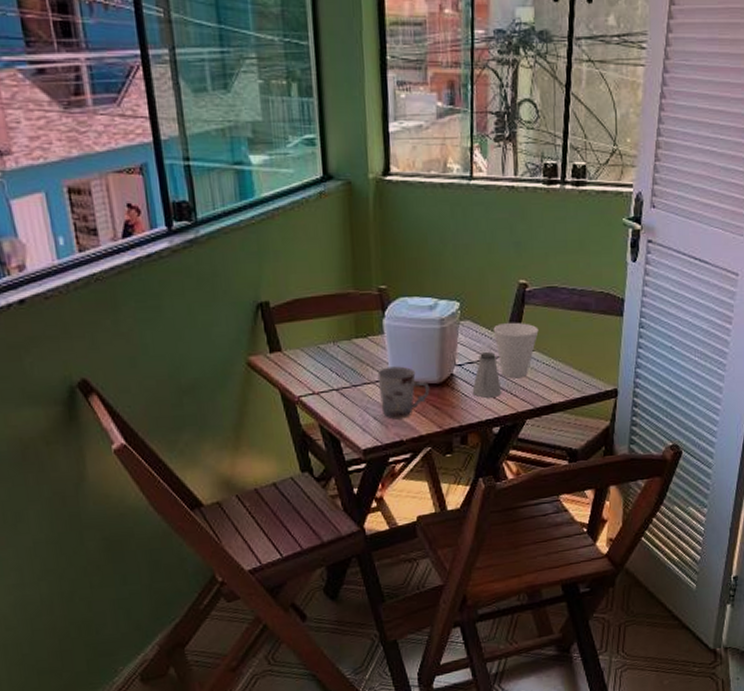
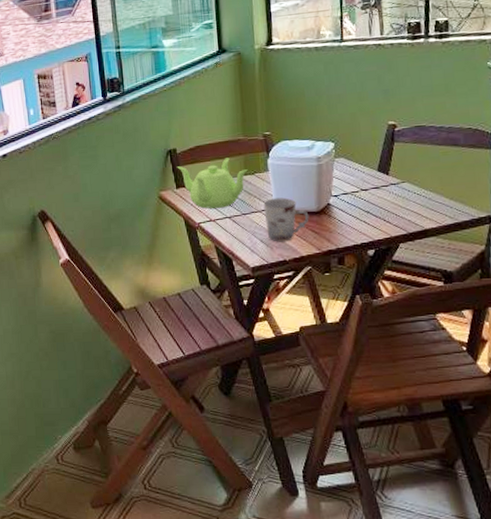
teapot: none [270,315,359,379] -> present [177,158,248,209]
saltshaker: present [472,352,502,398] -> none [347,184,376,224]
cup: present [493,322,539,379] -> none [365,157,409,207]

